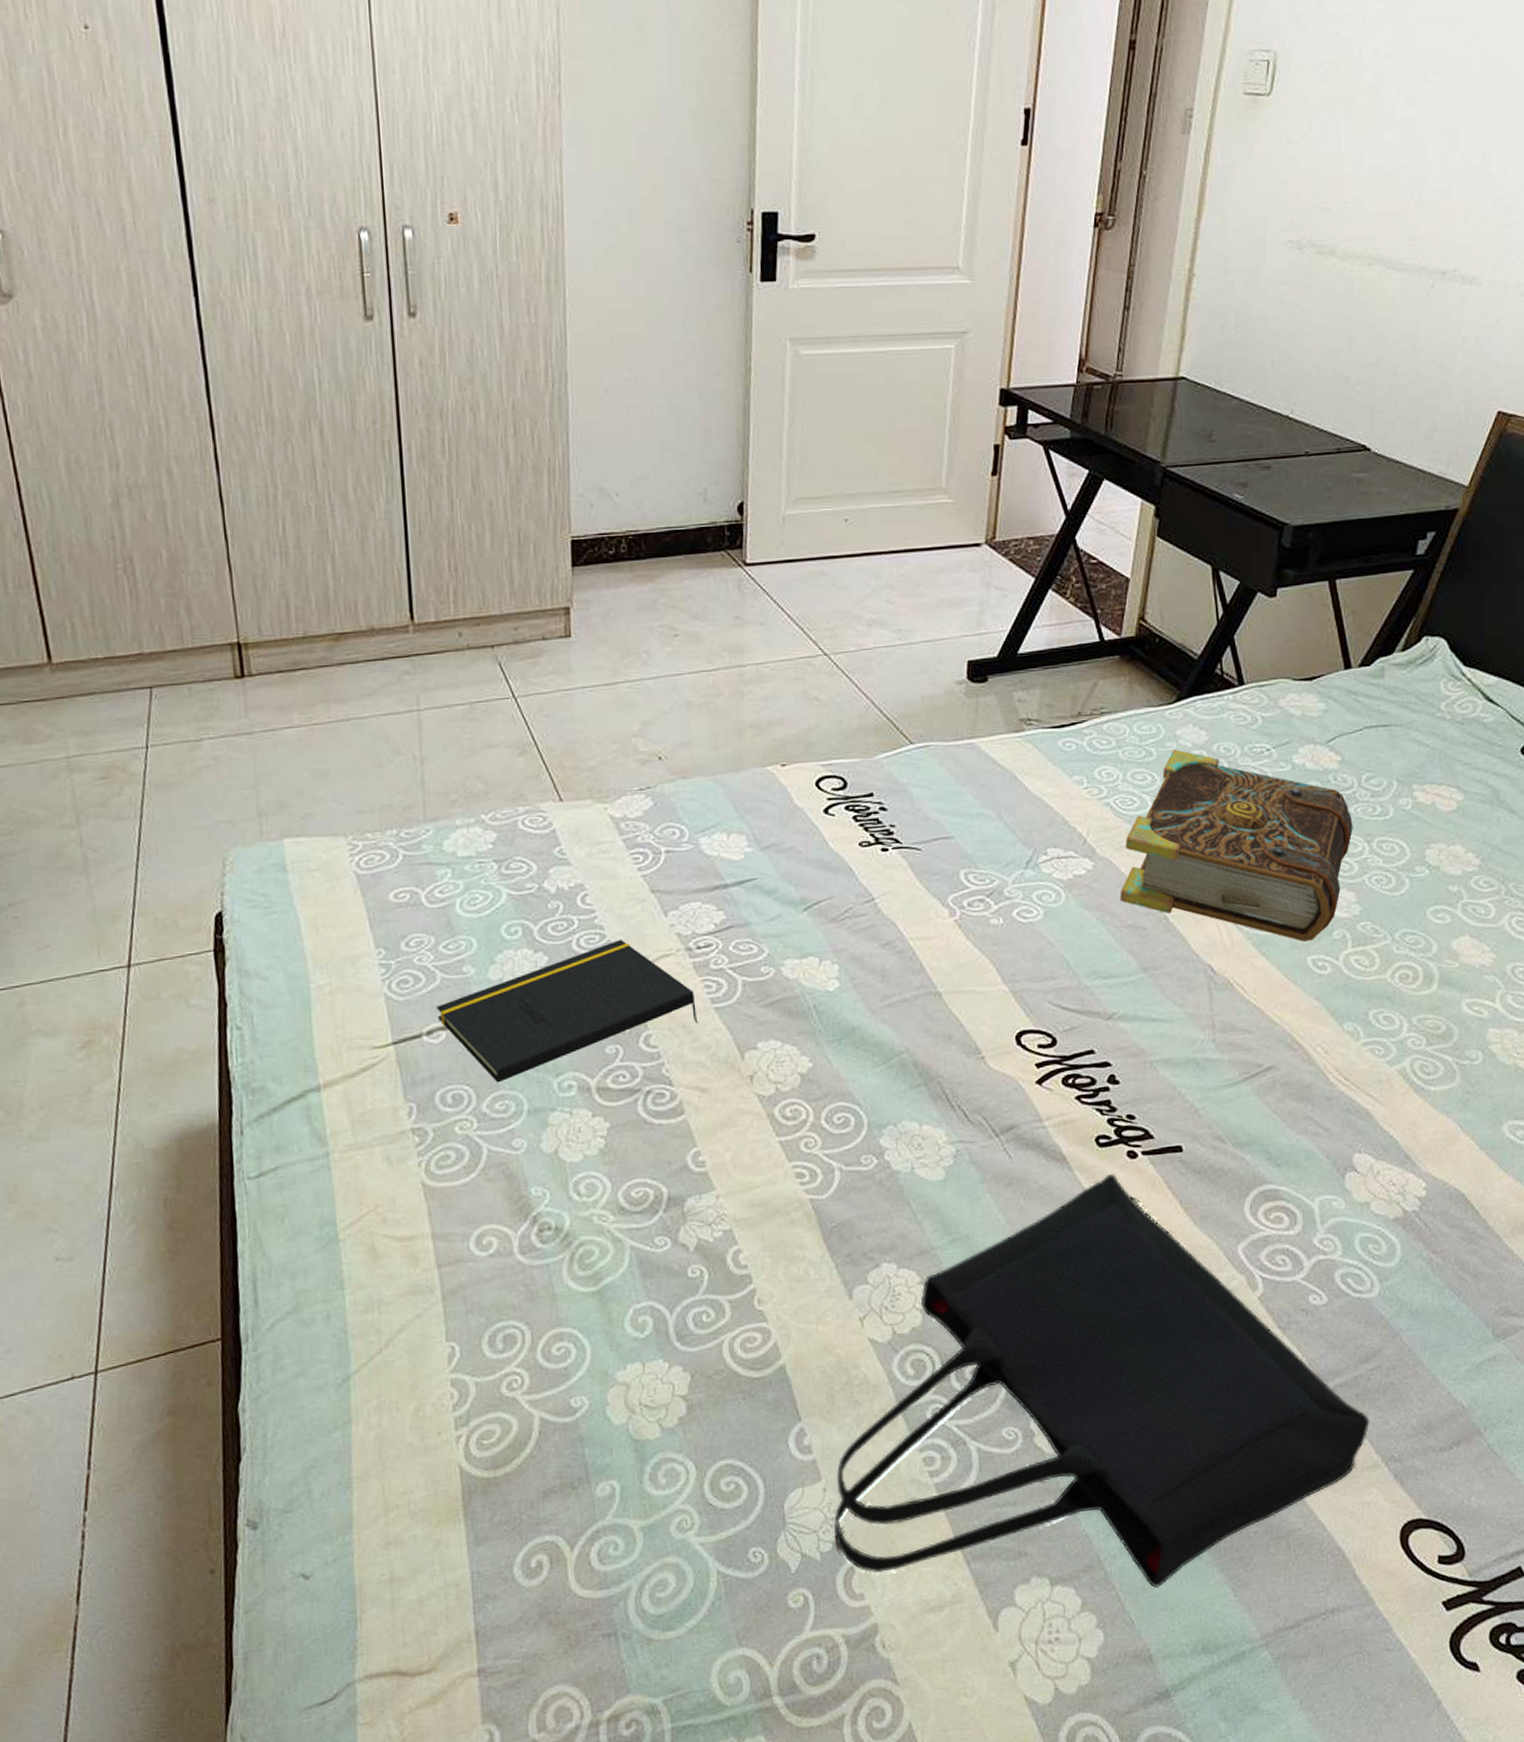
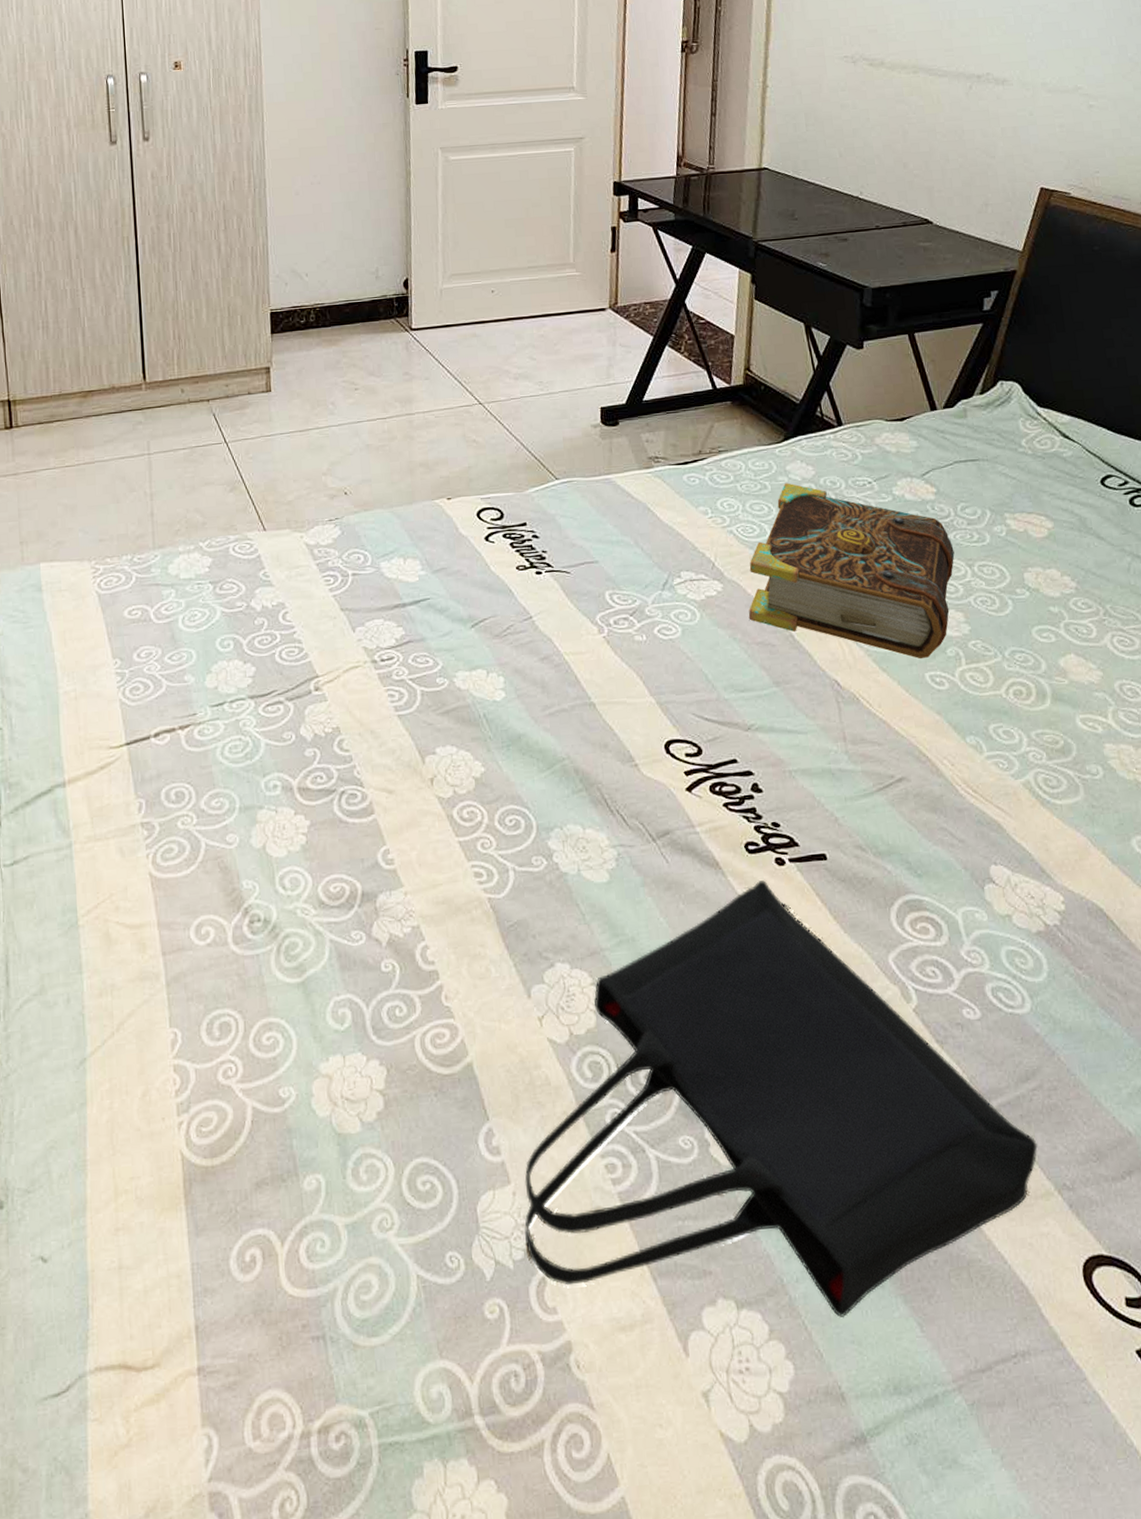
notepad: present [436,938,698,1083] -> none [162,651,384,782]

